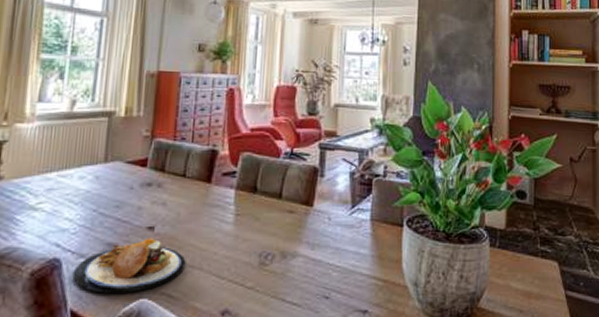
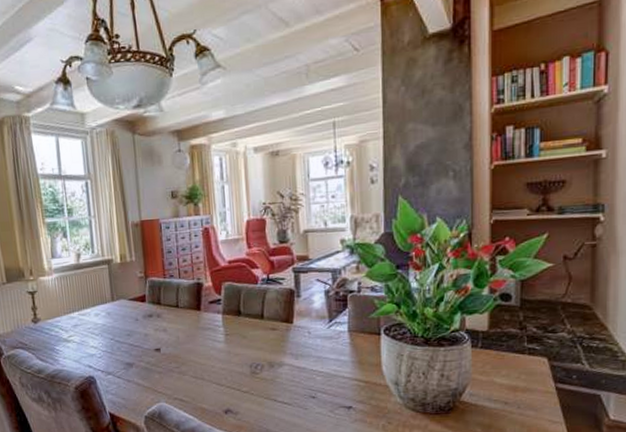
plate: present [72,238,186,293] -> none [105,357,190,400]

